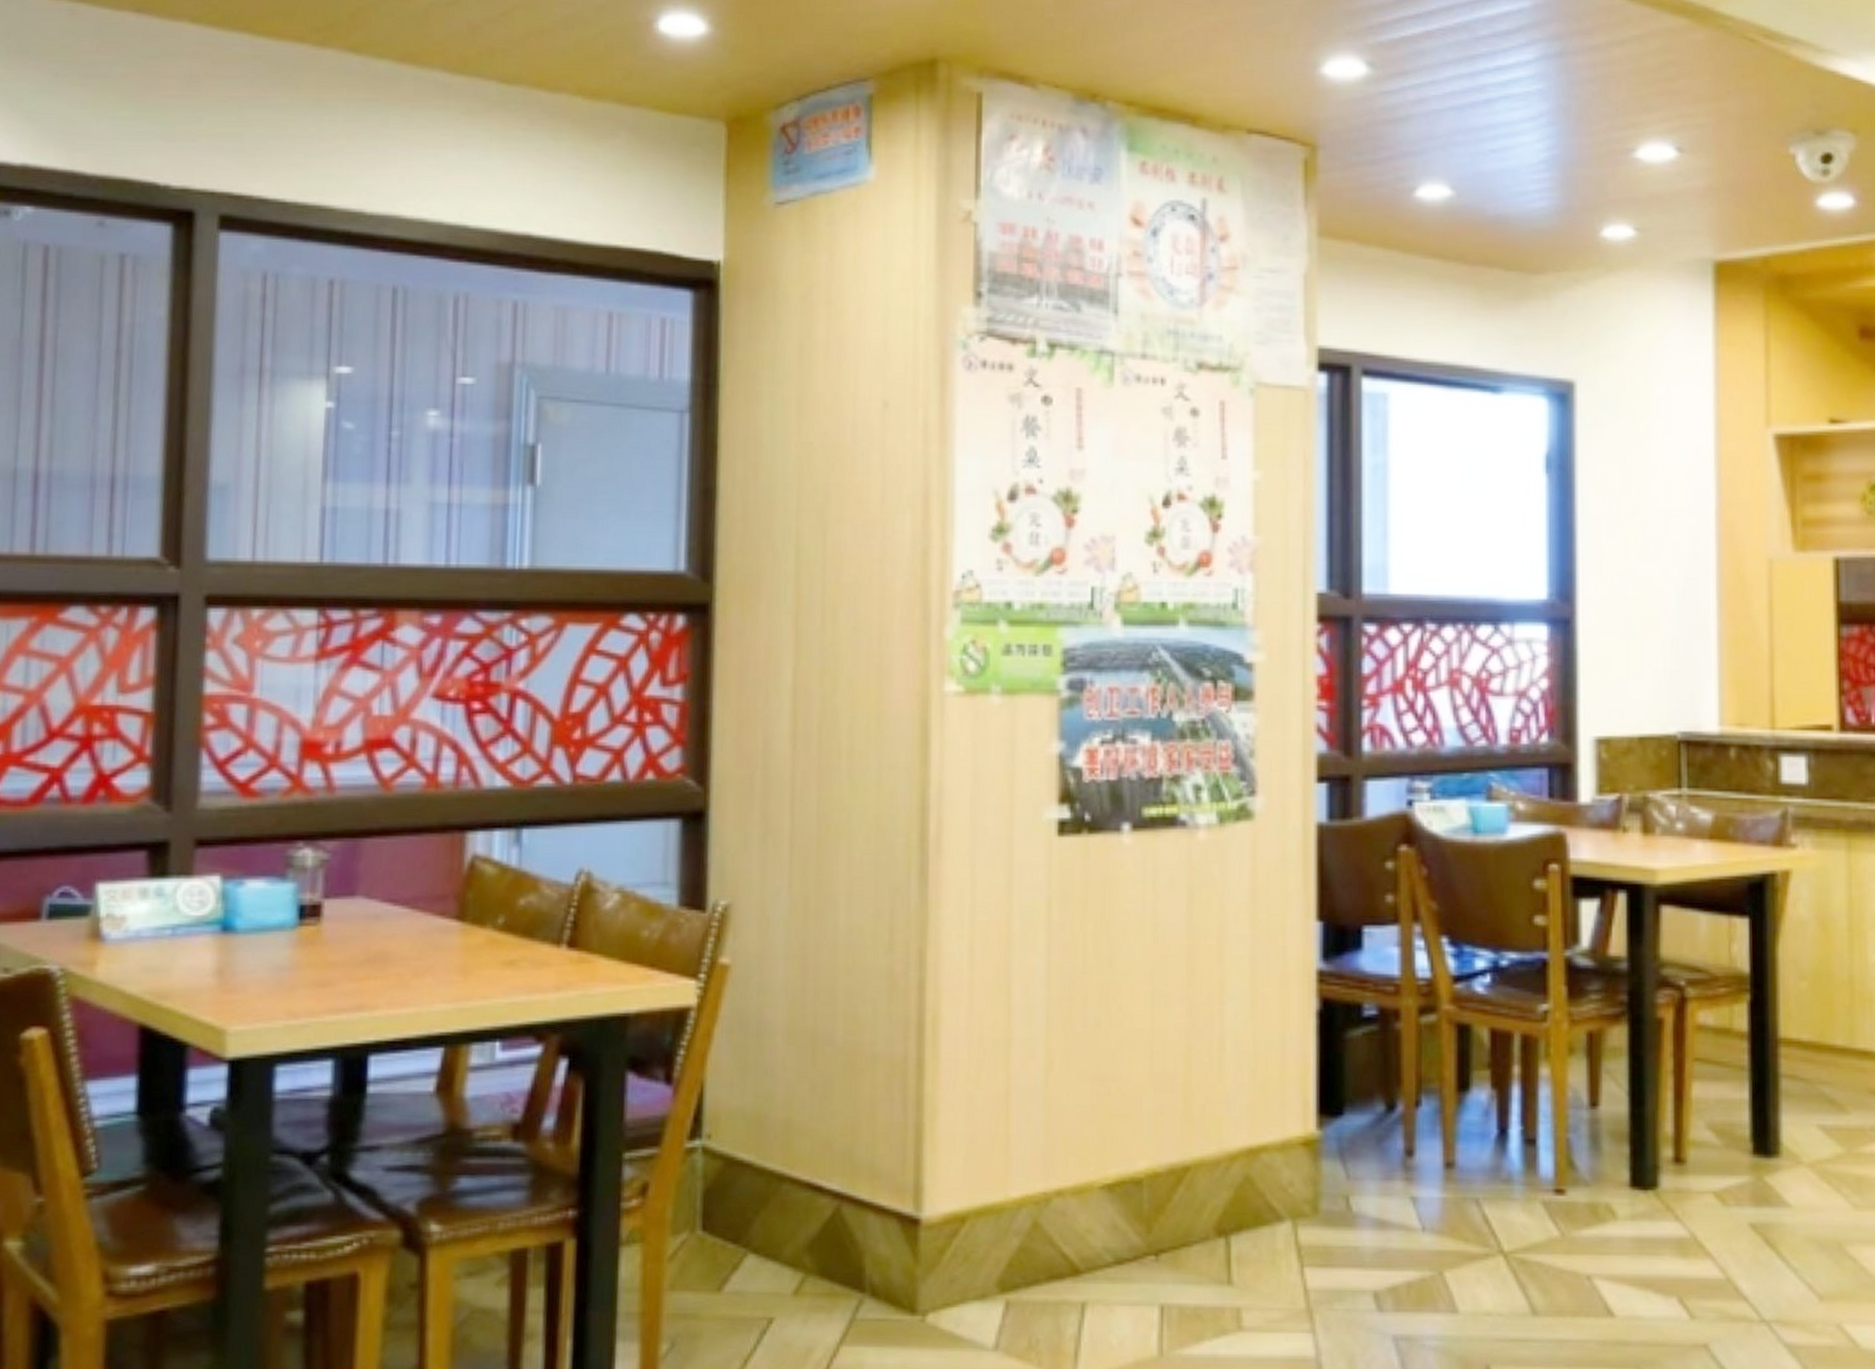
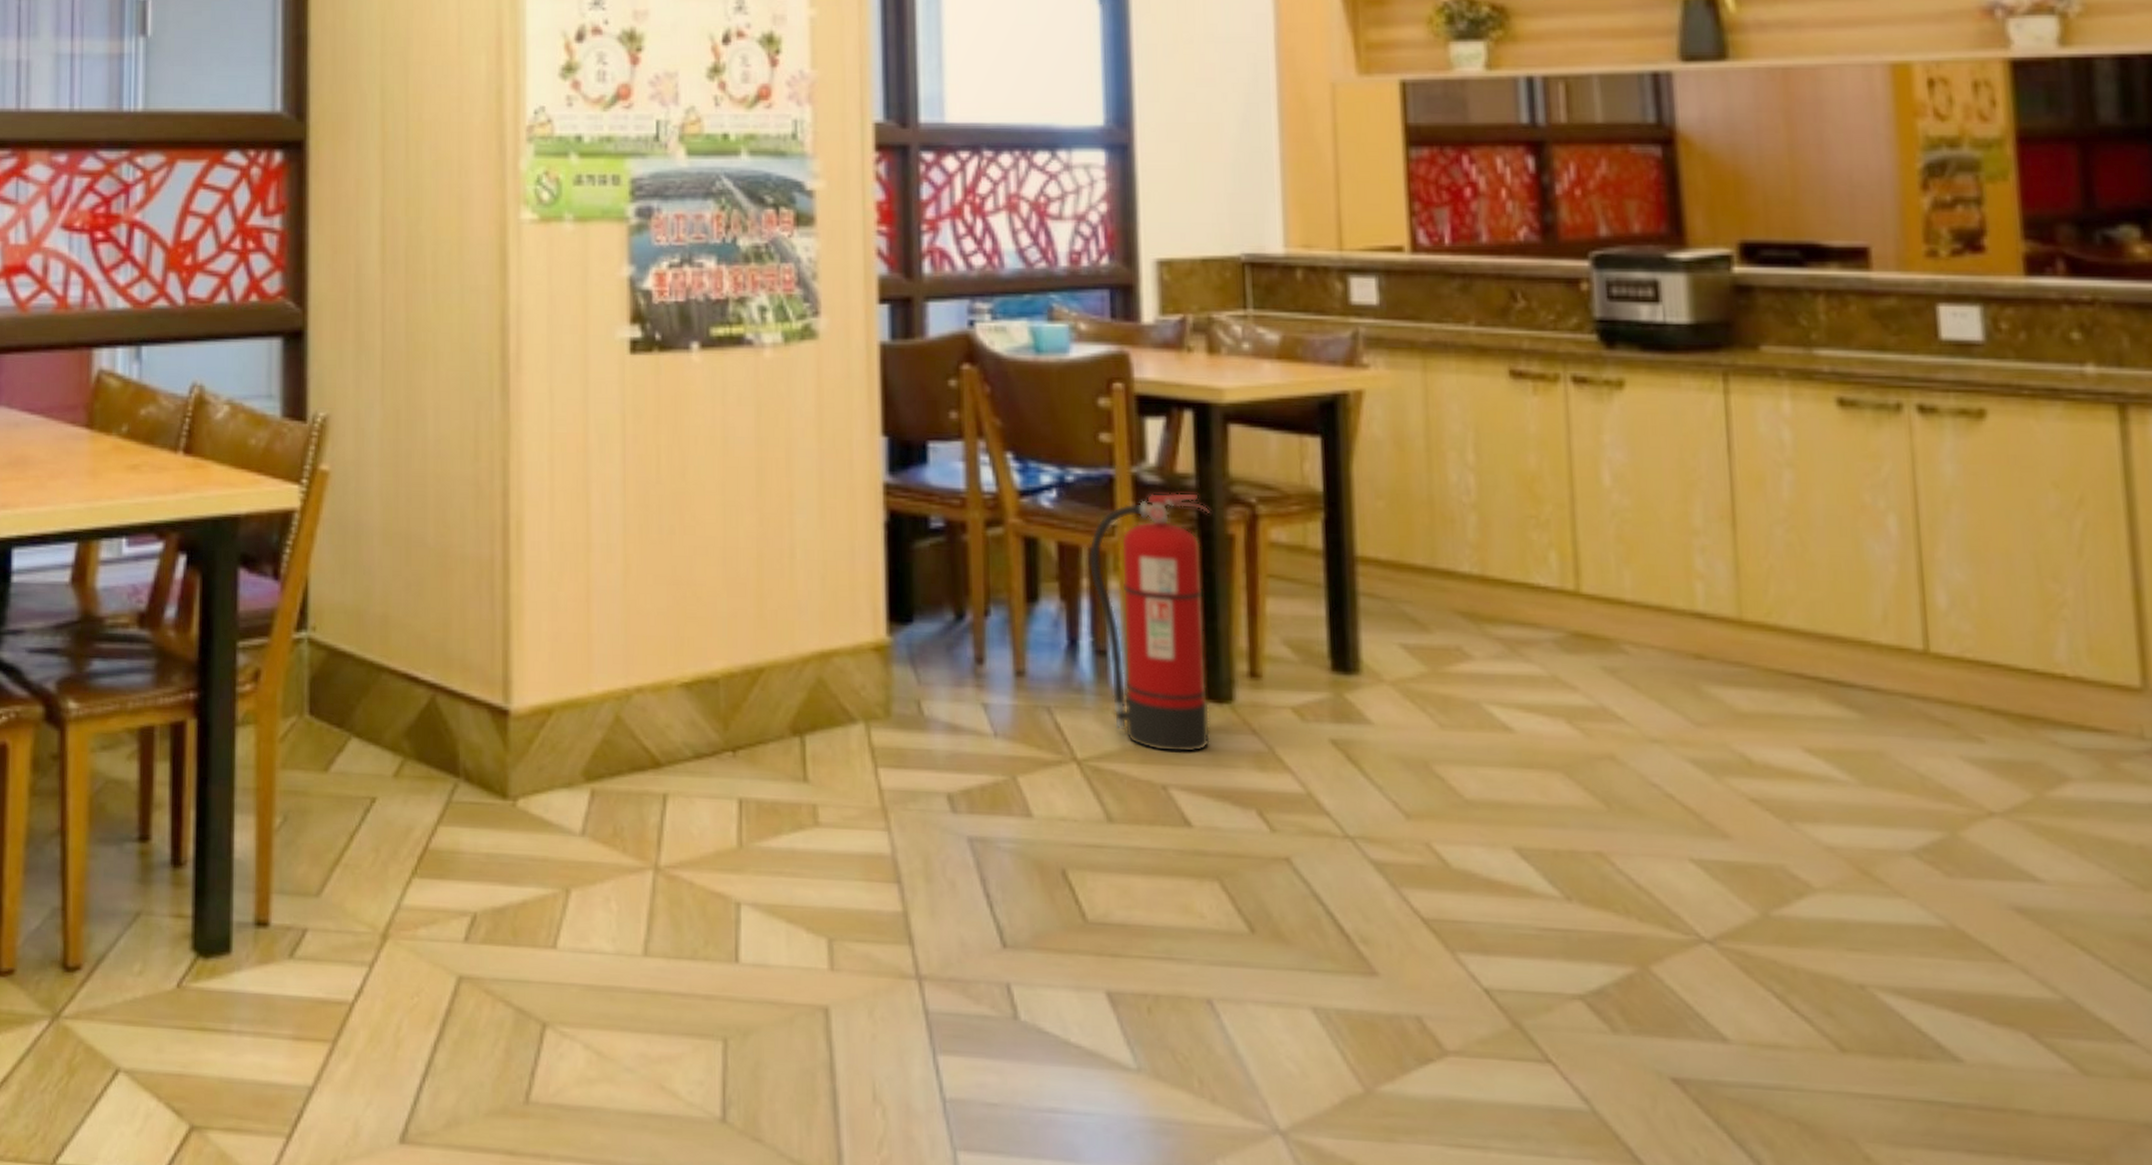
fire extinguisher: none [1520,975,1640,1242] -> present [1088,492,1210,753]

